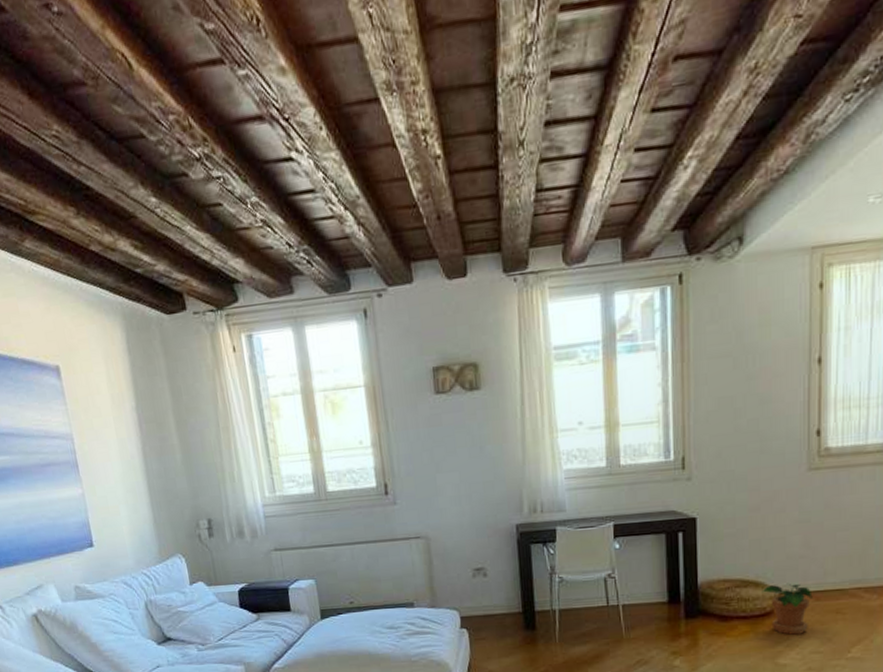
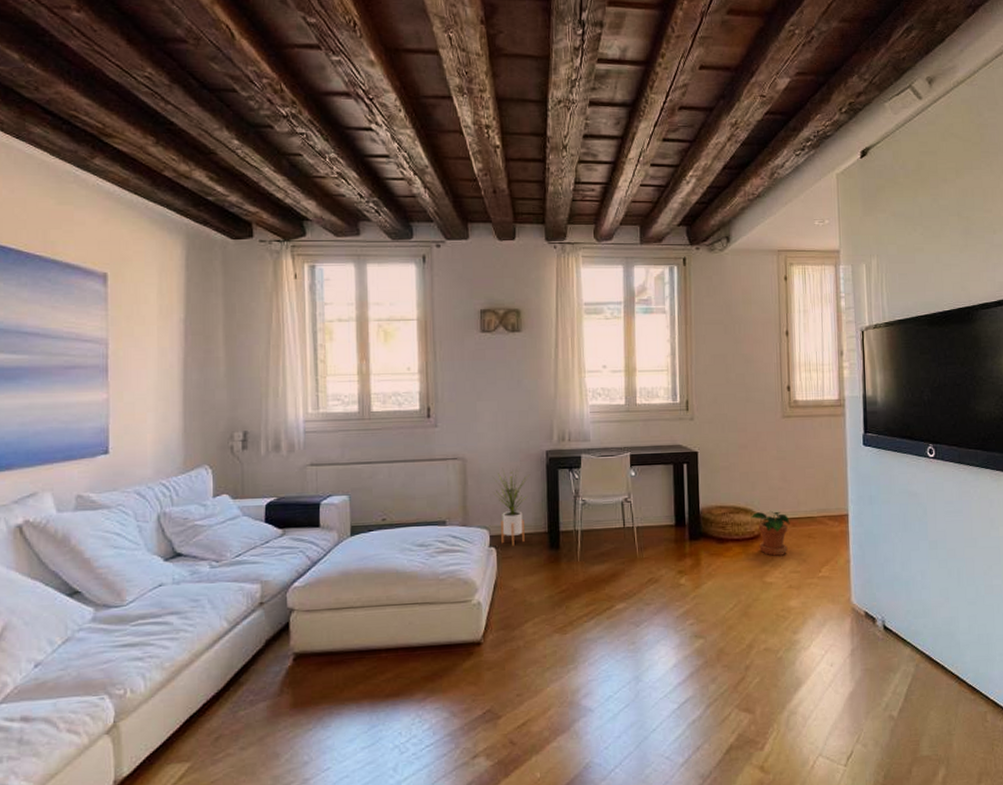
house plant: none [459,545,500,627] -> present [493,468,530,546]

